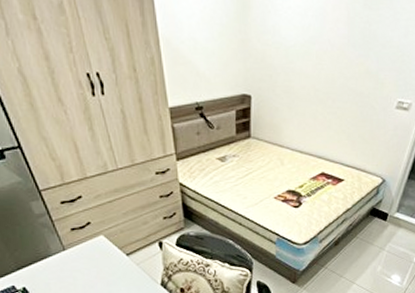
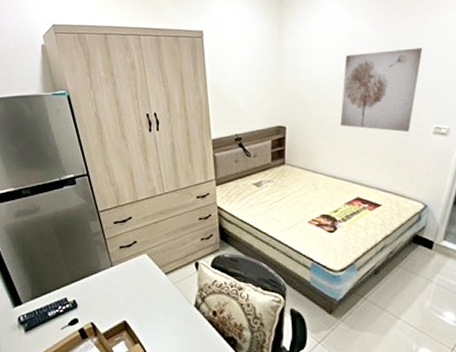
wall art: none [308,12,393,106] -> present [340,48,423,133]

